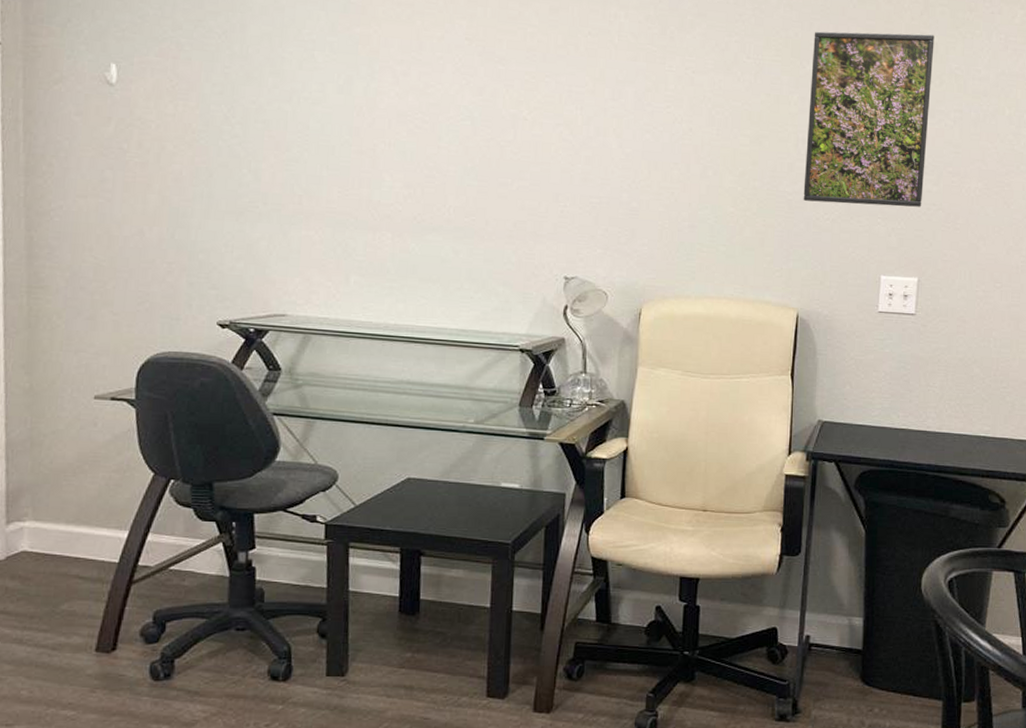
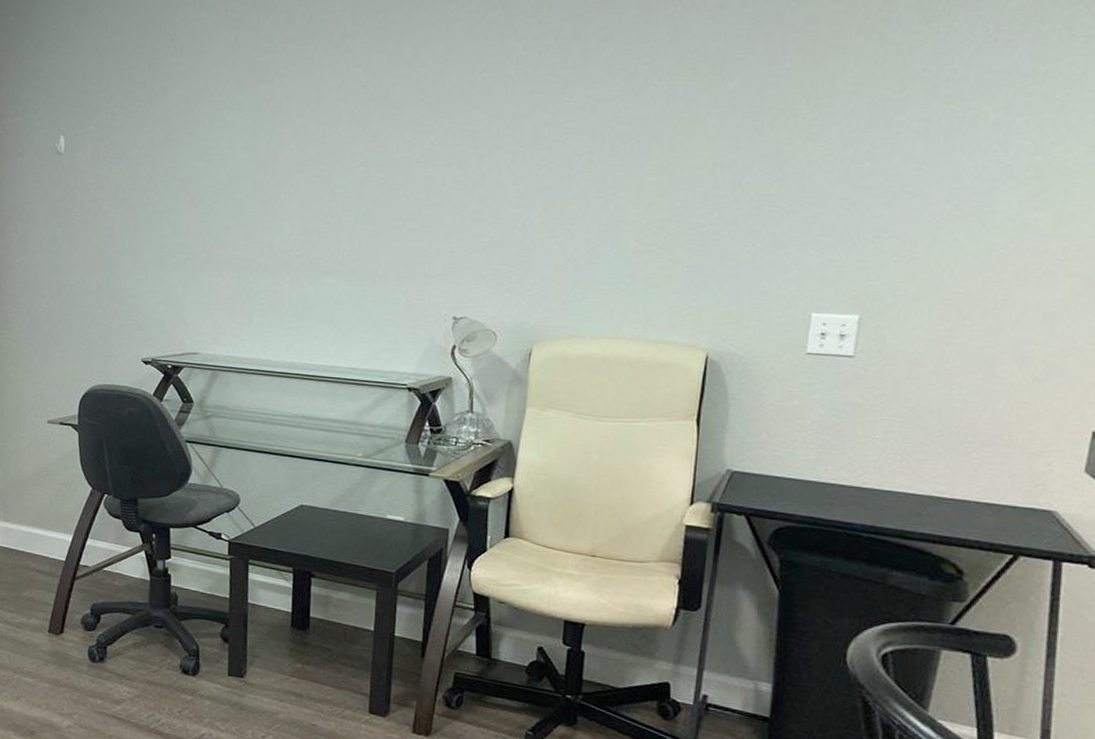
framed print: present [803,31,935,207] -> none [719,34,896,235]

